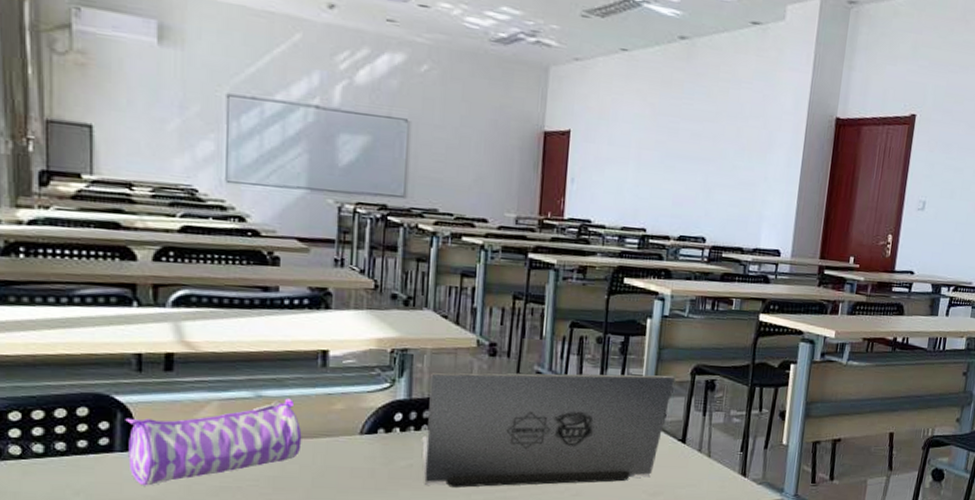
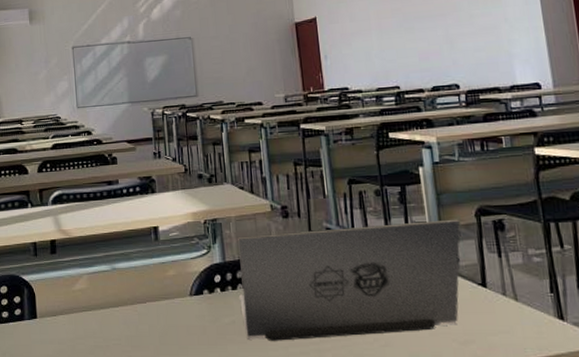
pencil case: present [125,398,302,486] -> none [30,269,148,347]

